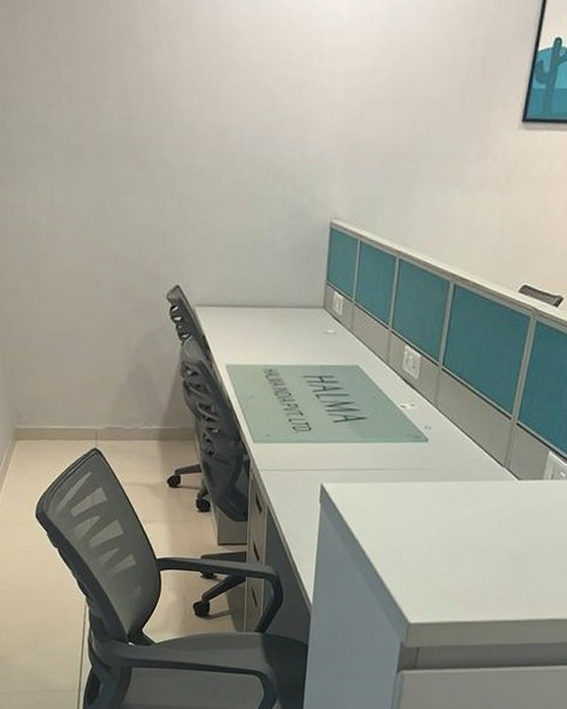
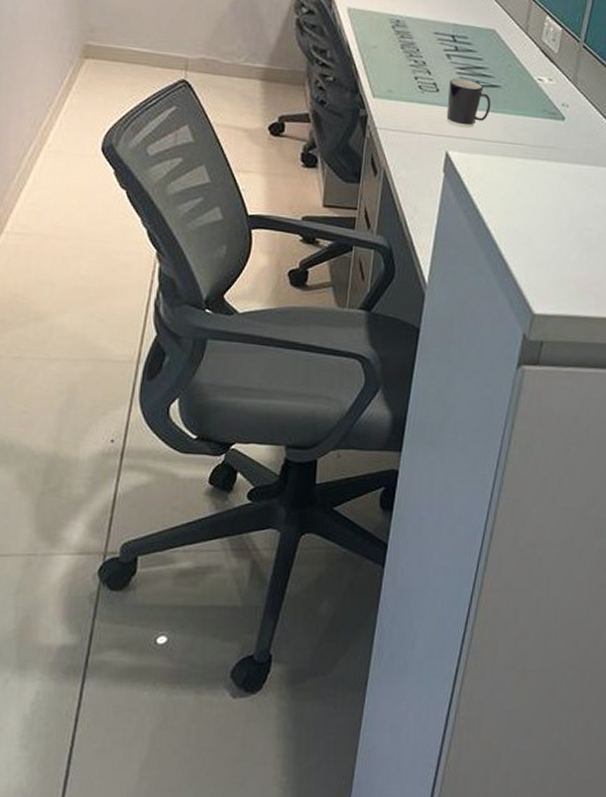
mug: none [319,415,359,460] -> present [446,78,491,128]

